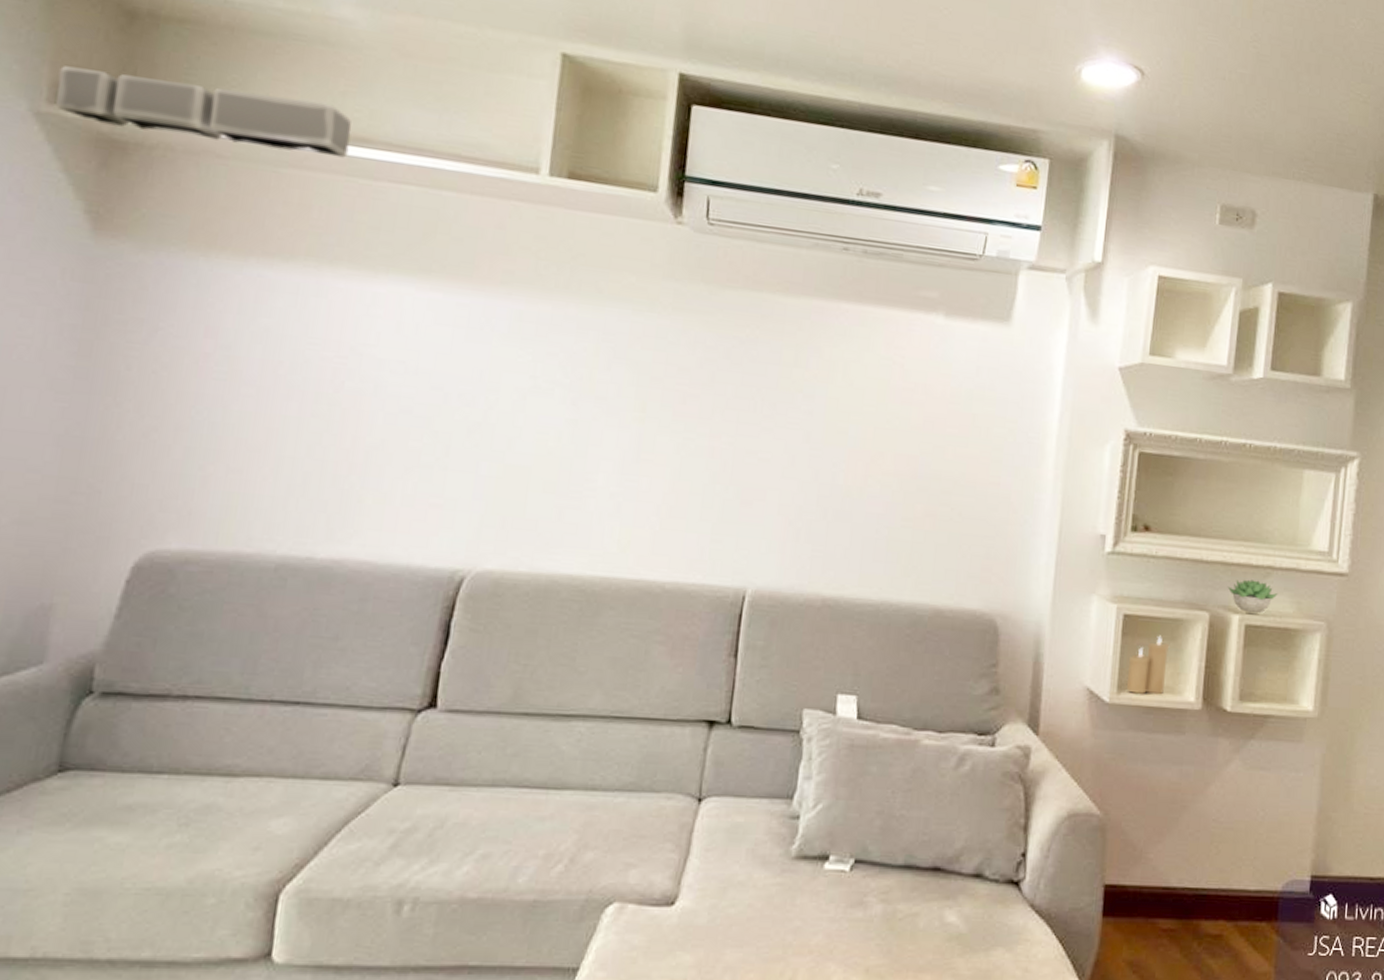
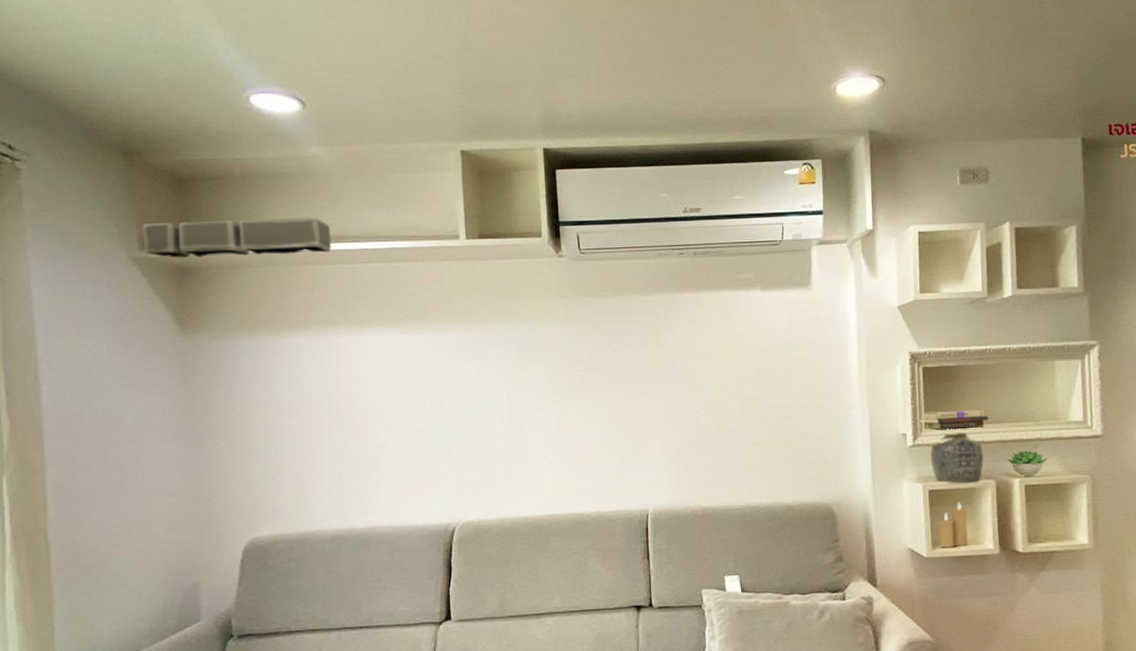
books: none [1125,511,1212,542] -> present [920,409,989,430]
decorative jar: none [1131,543,1200,611] -> present [930,432,984,483]

